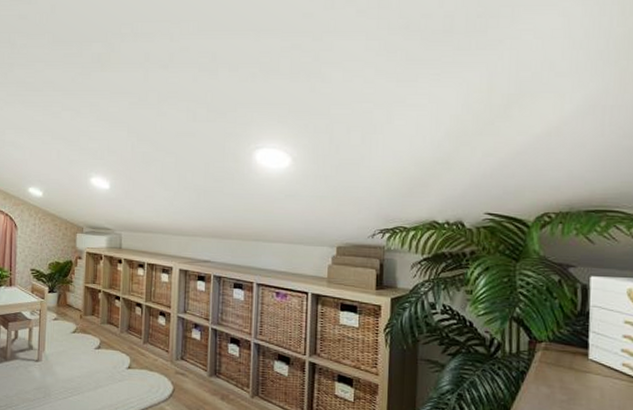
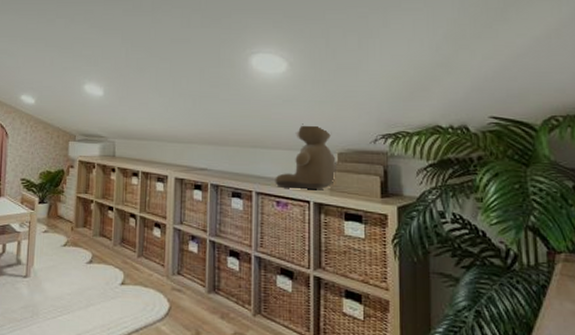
teddy bear: none [275,218,335,282] -> present [275,123,336,190]

